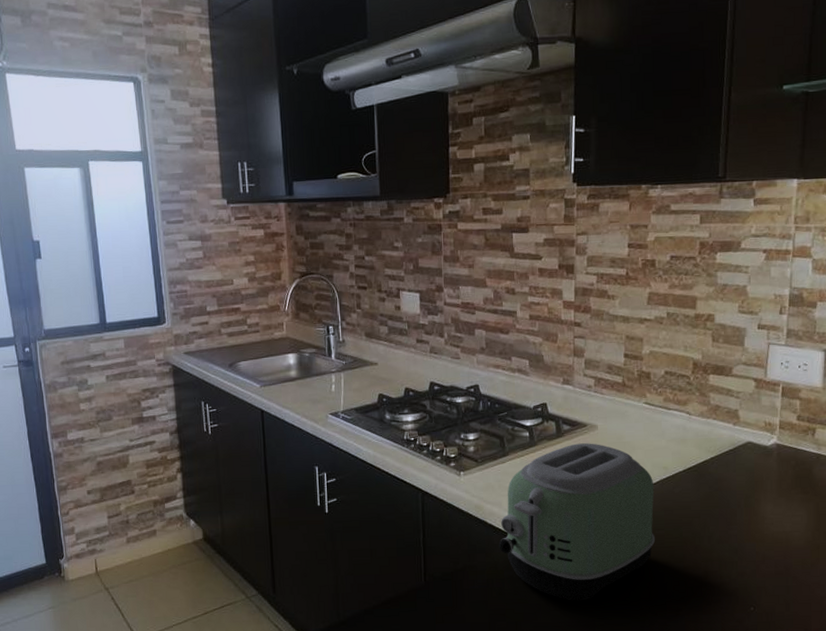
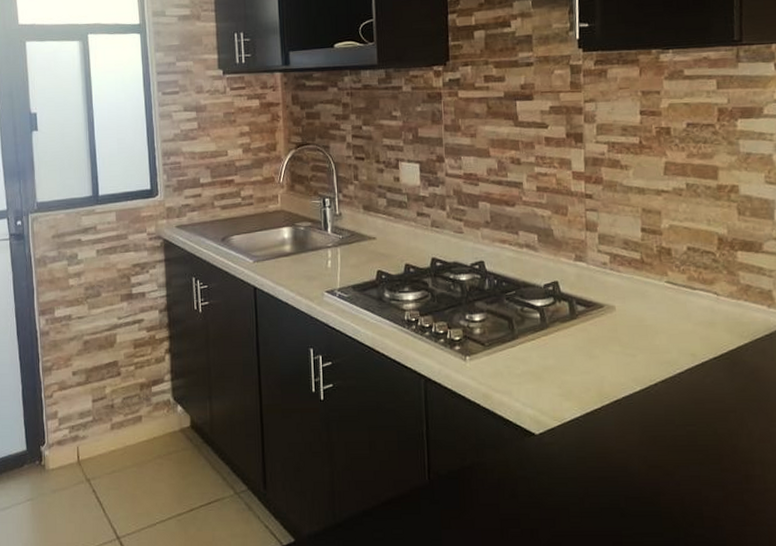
toaster: present [499,443,656,601] -> none [510,326,687,506]

